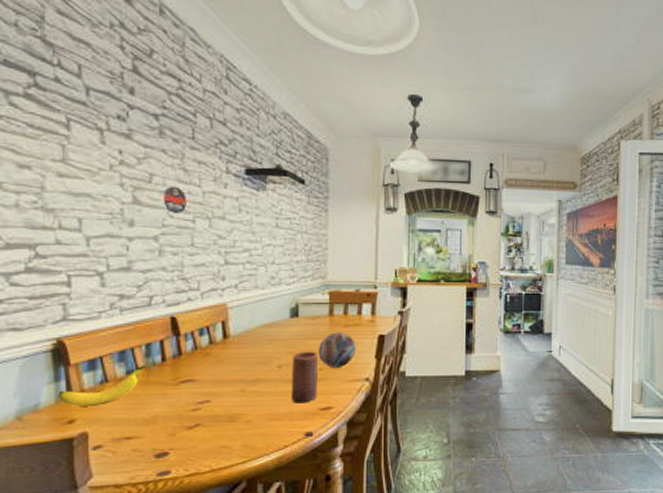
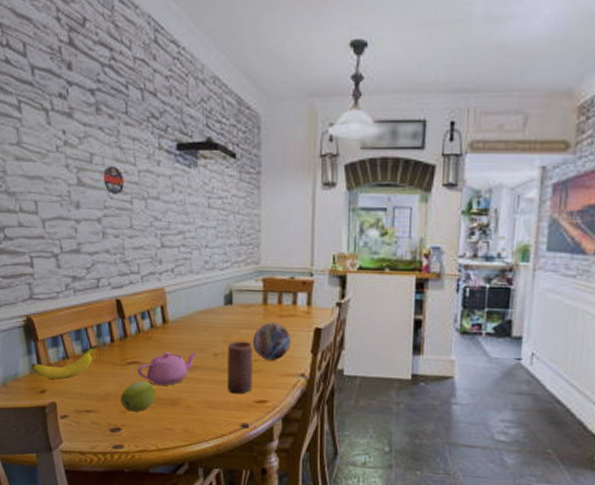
apple: none [170,399,212,433] -> present [120,380,156,412]
teapot: none [192,364,260,401] -> present [137,351,197,385]

